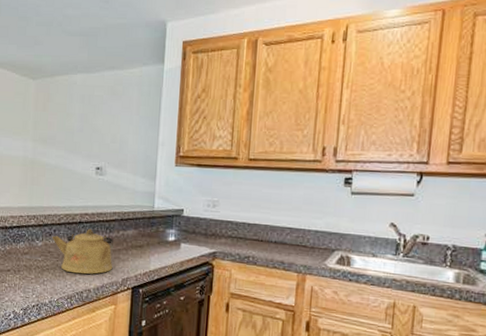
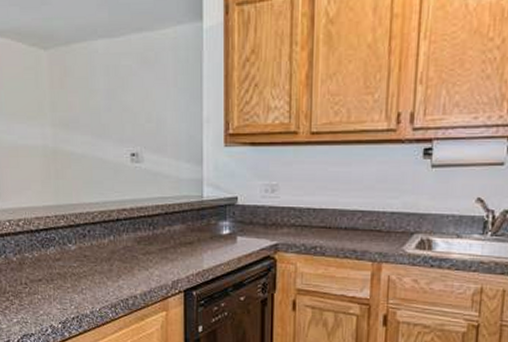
kettle: present [52,228,114,275] -> none [86,226,160,279]

